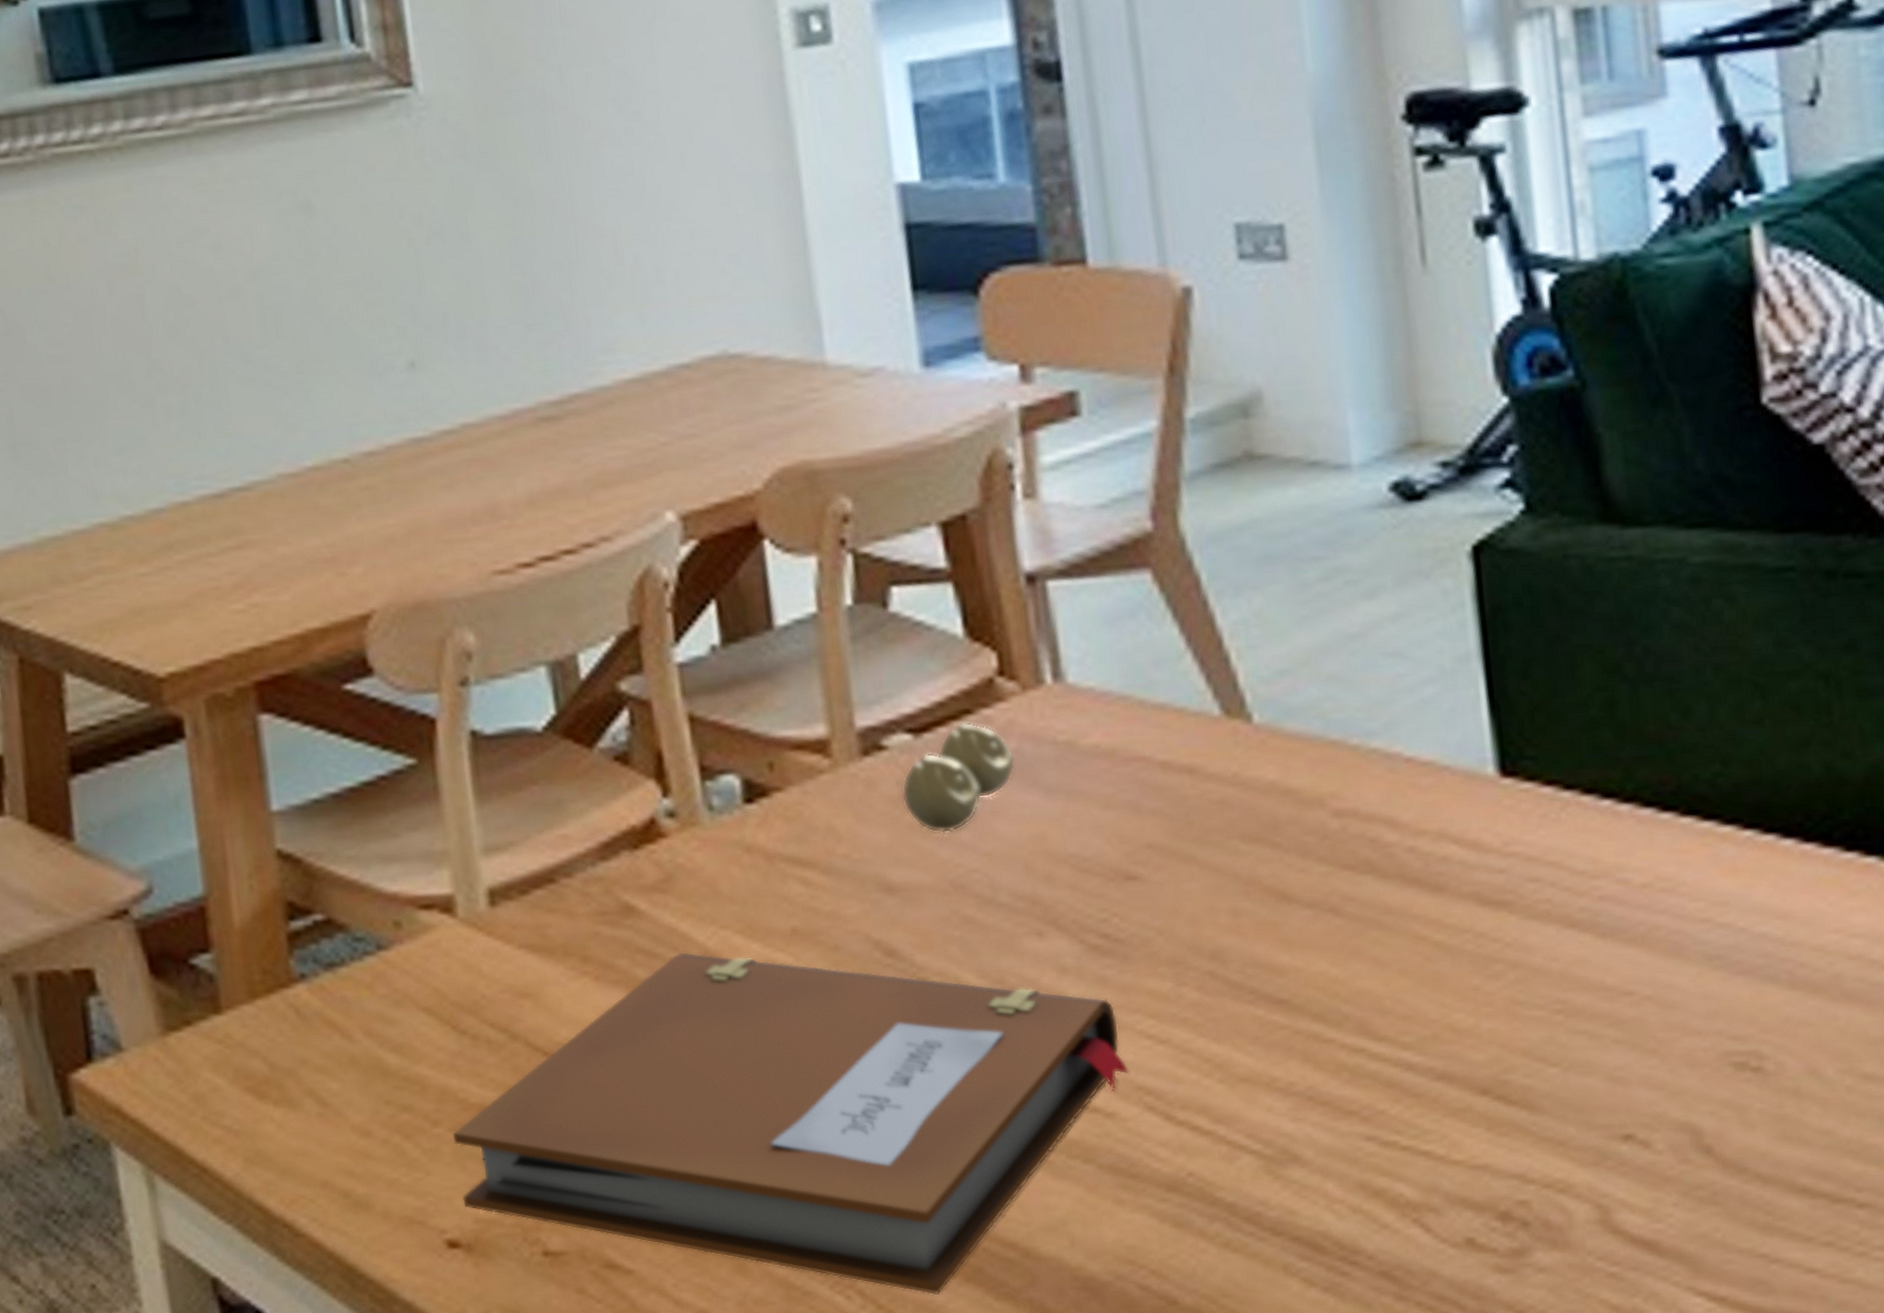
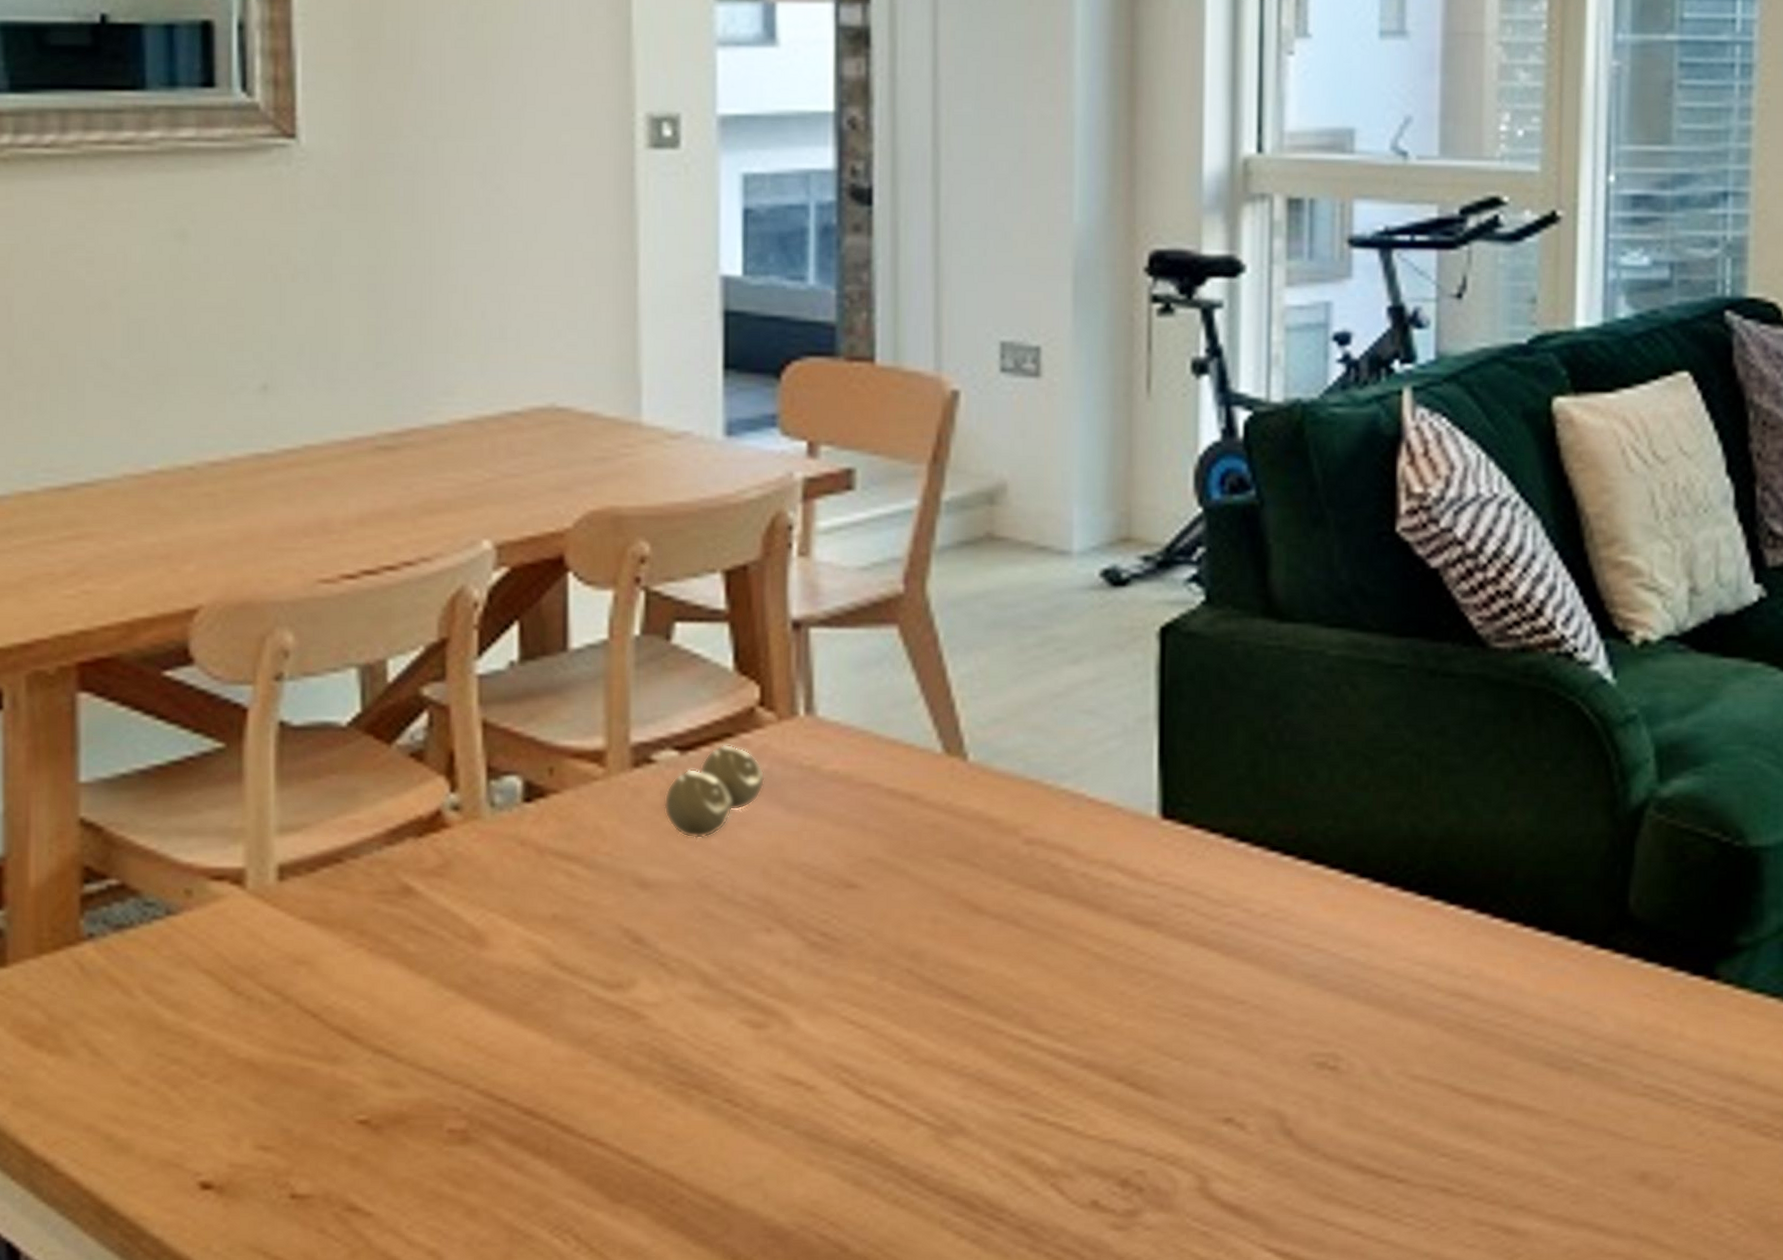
notebook: present [452,952,1130,1296] -> none [217,931,832,1240]

